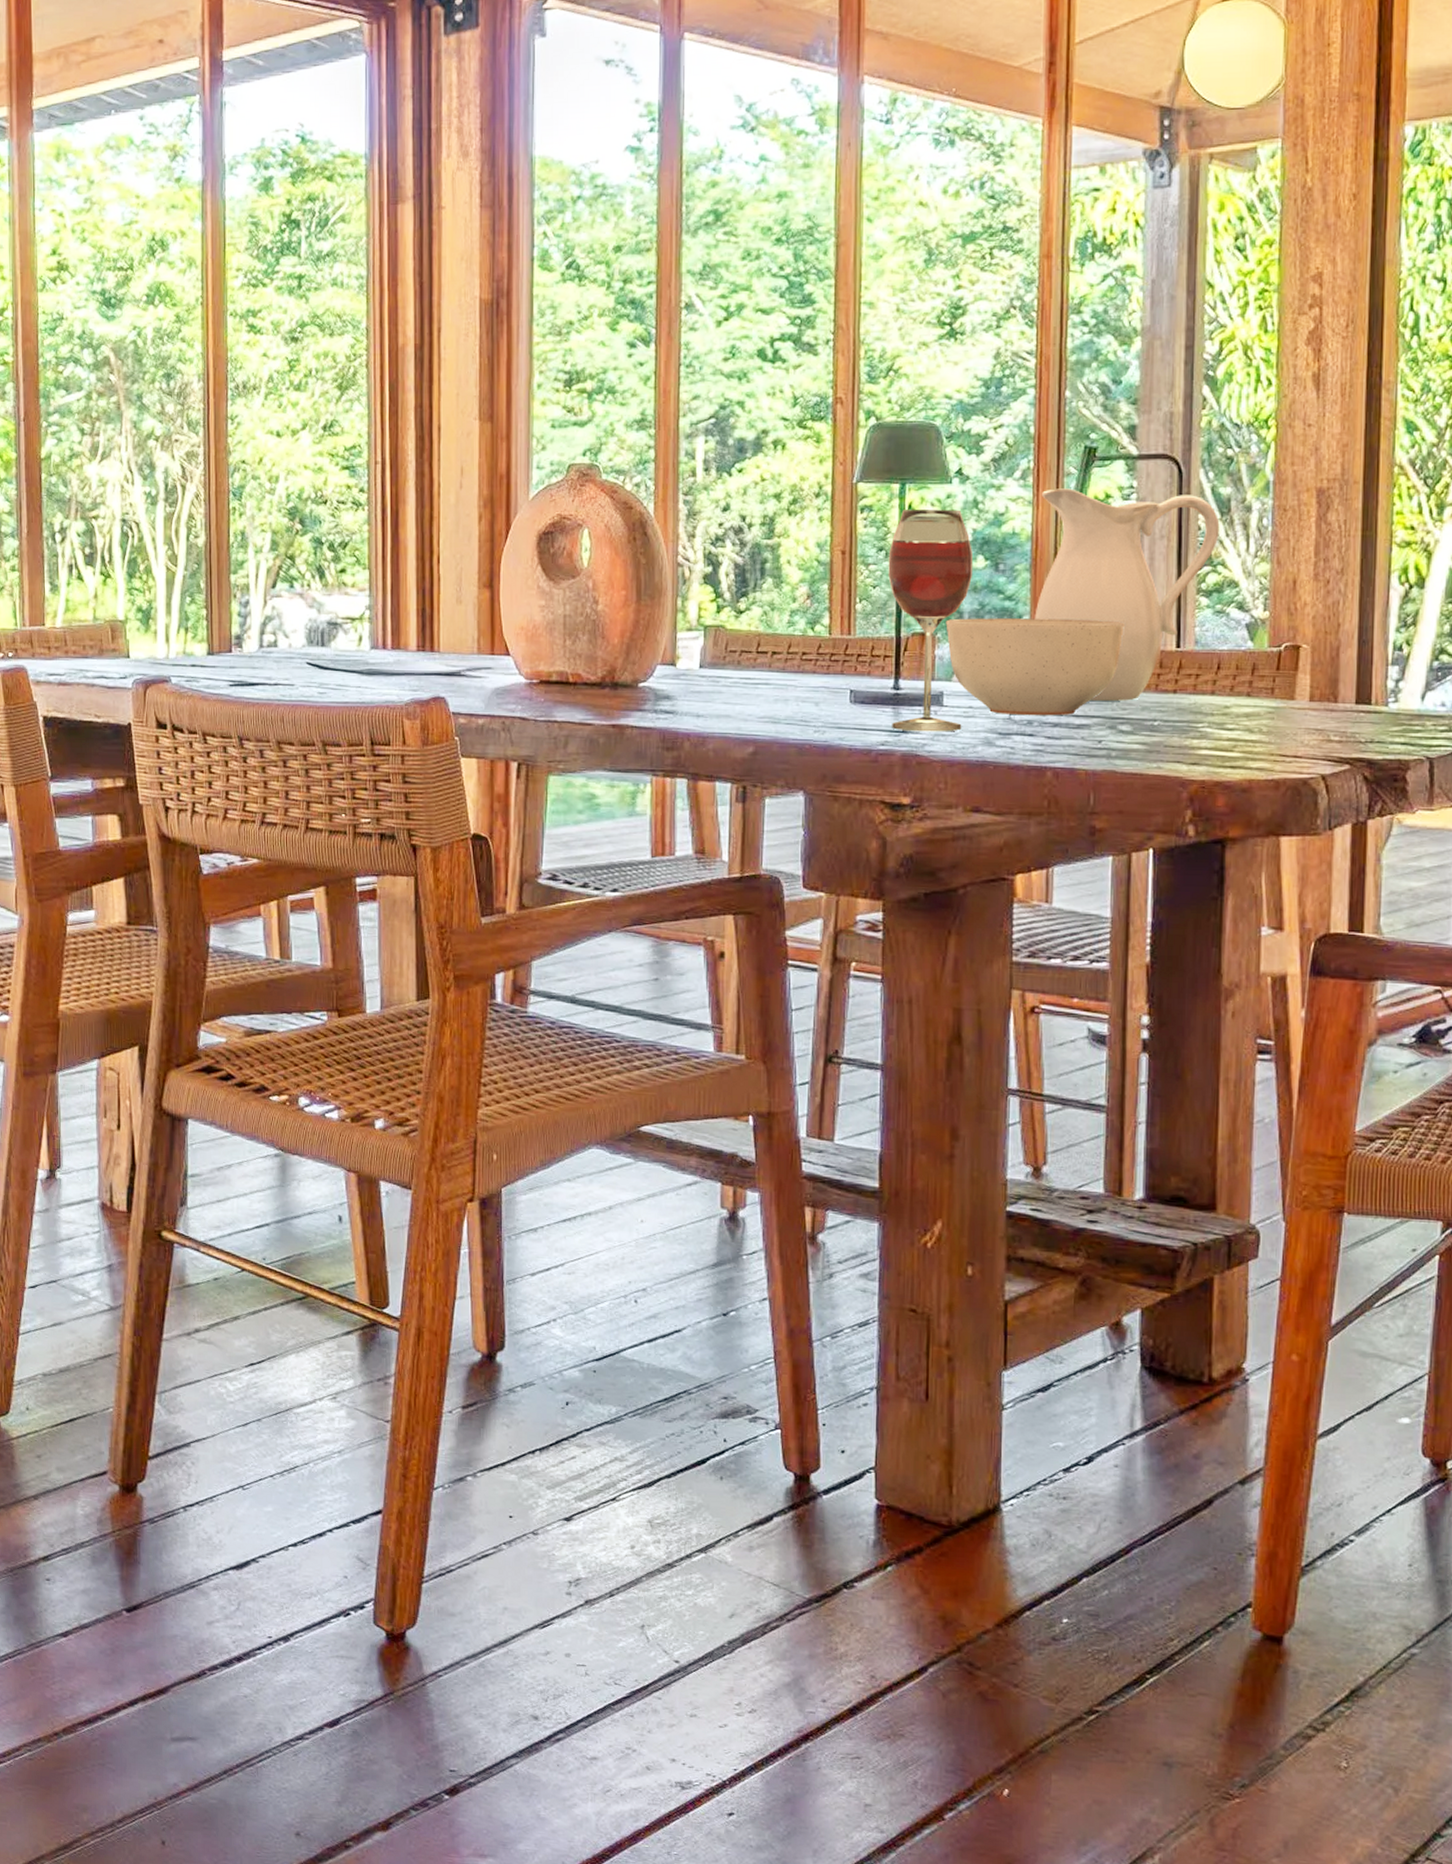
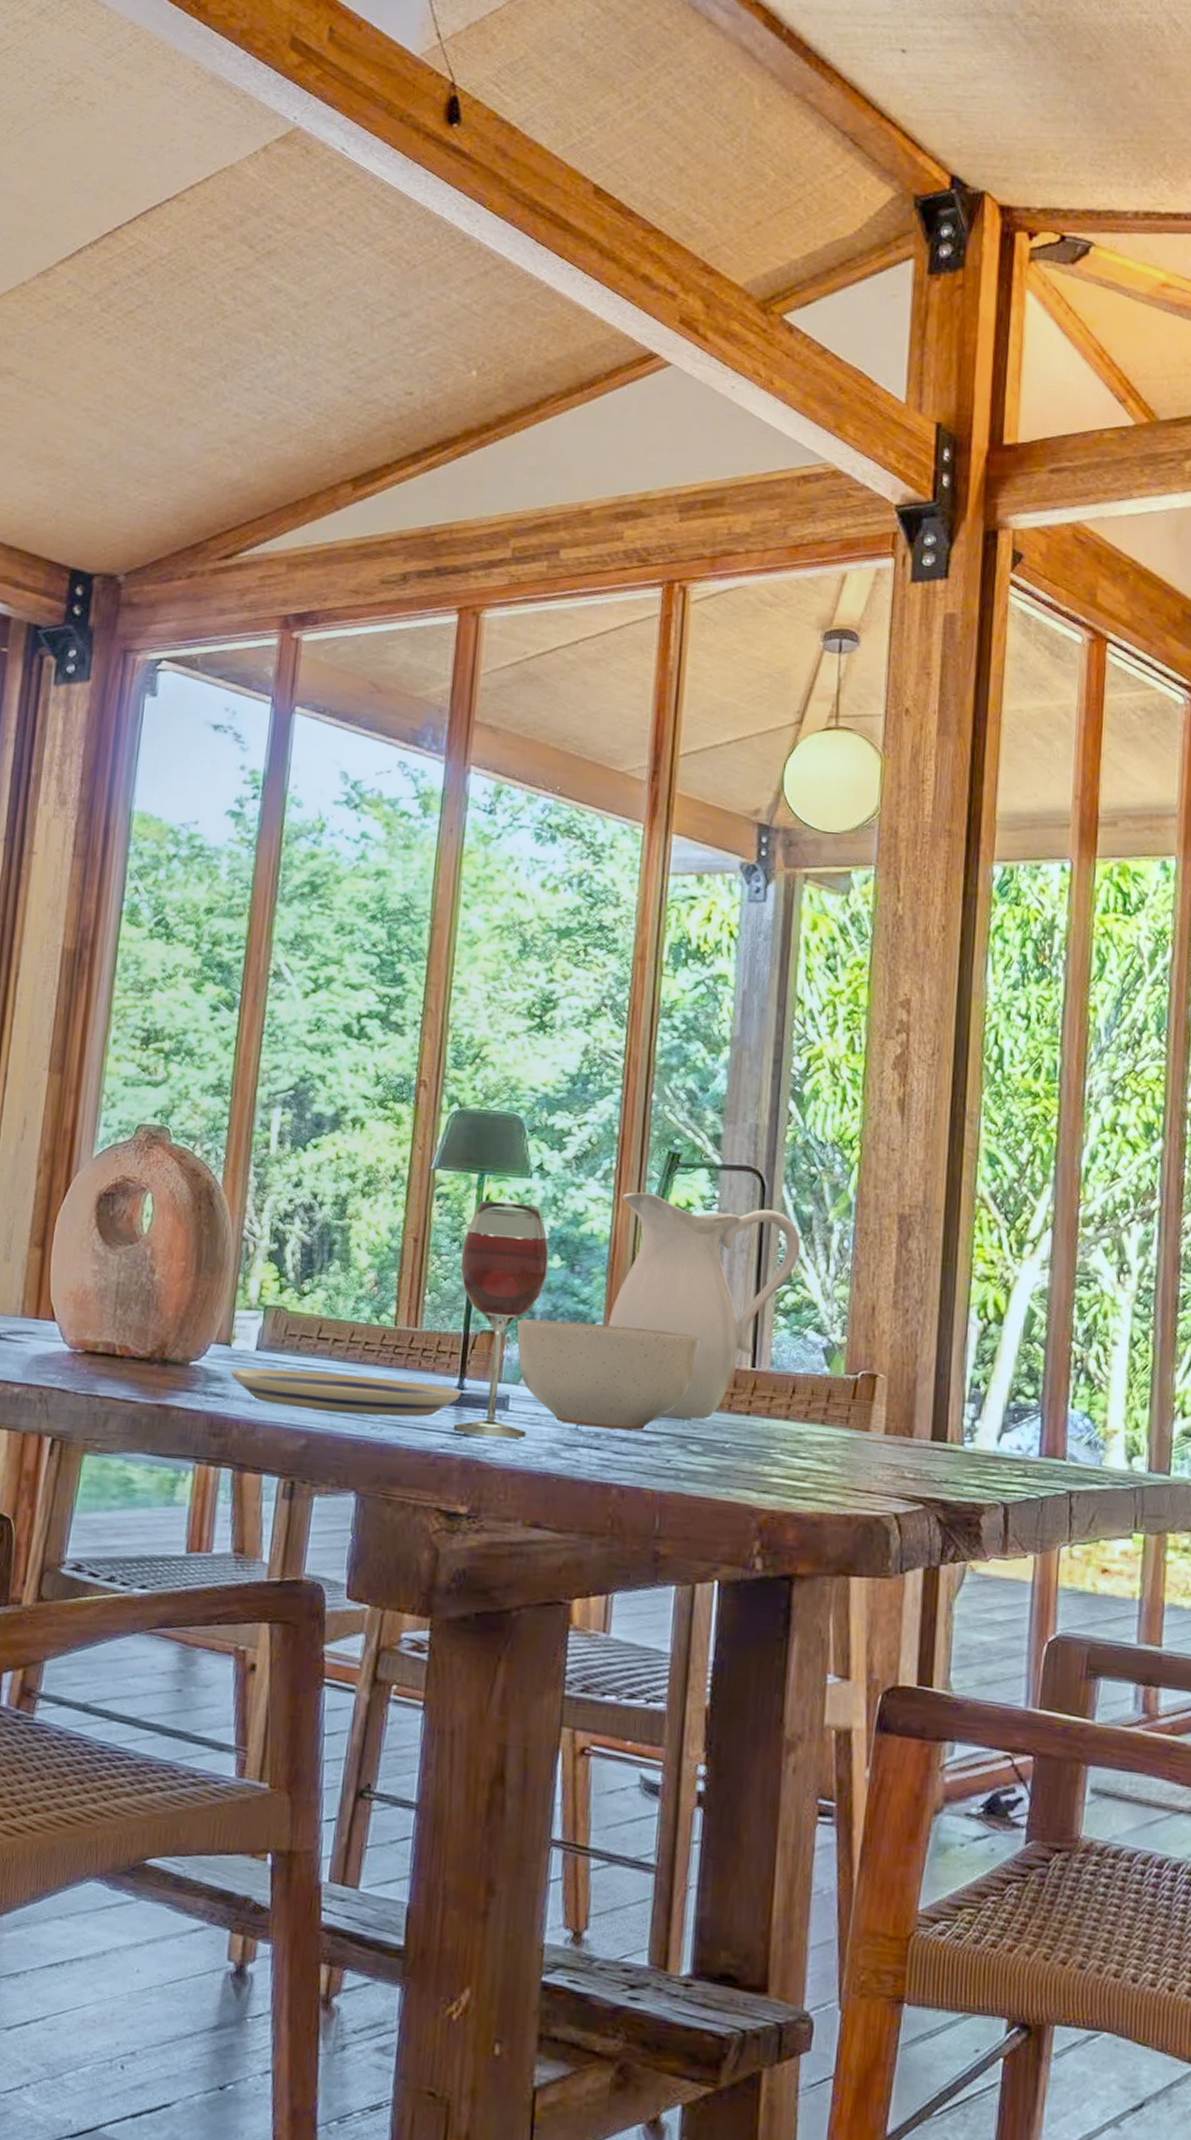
plate: none [678,683,897,720] -> present [230,1368,462,1417]

